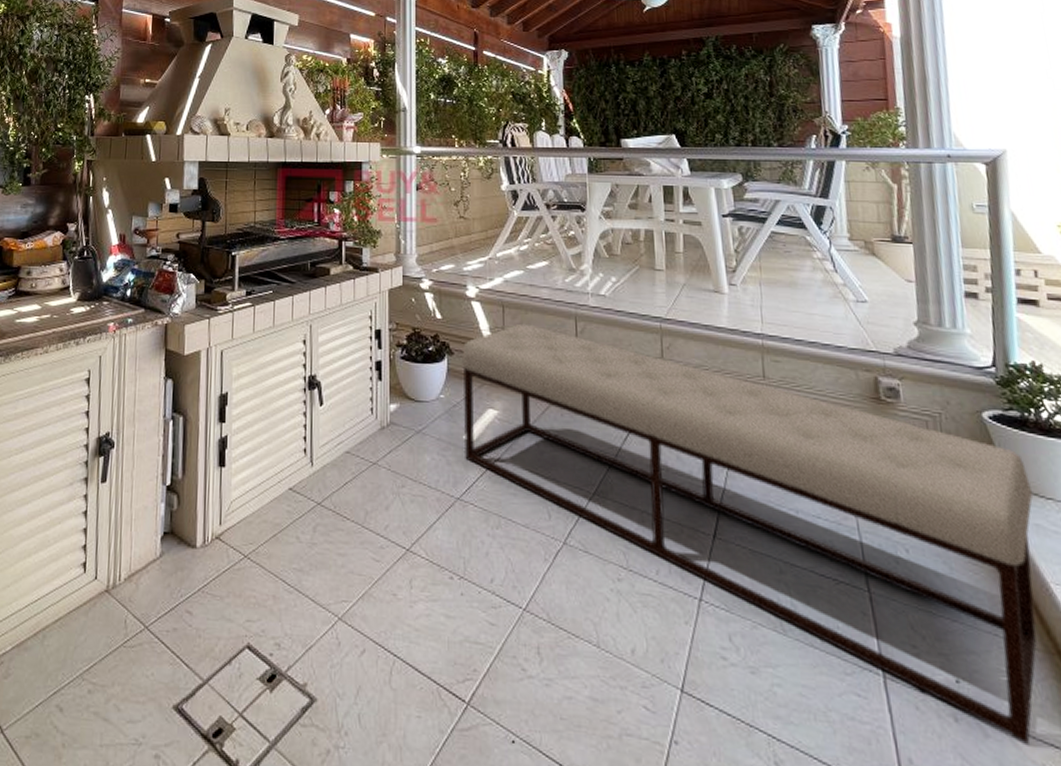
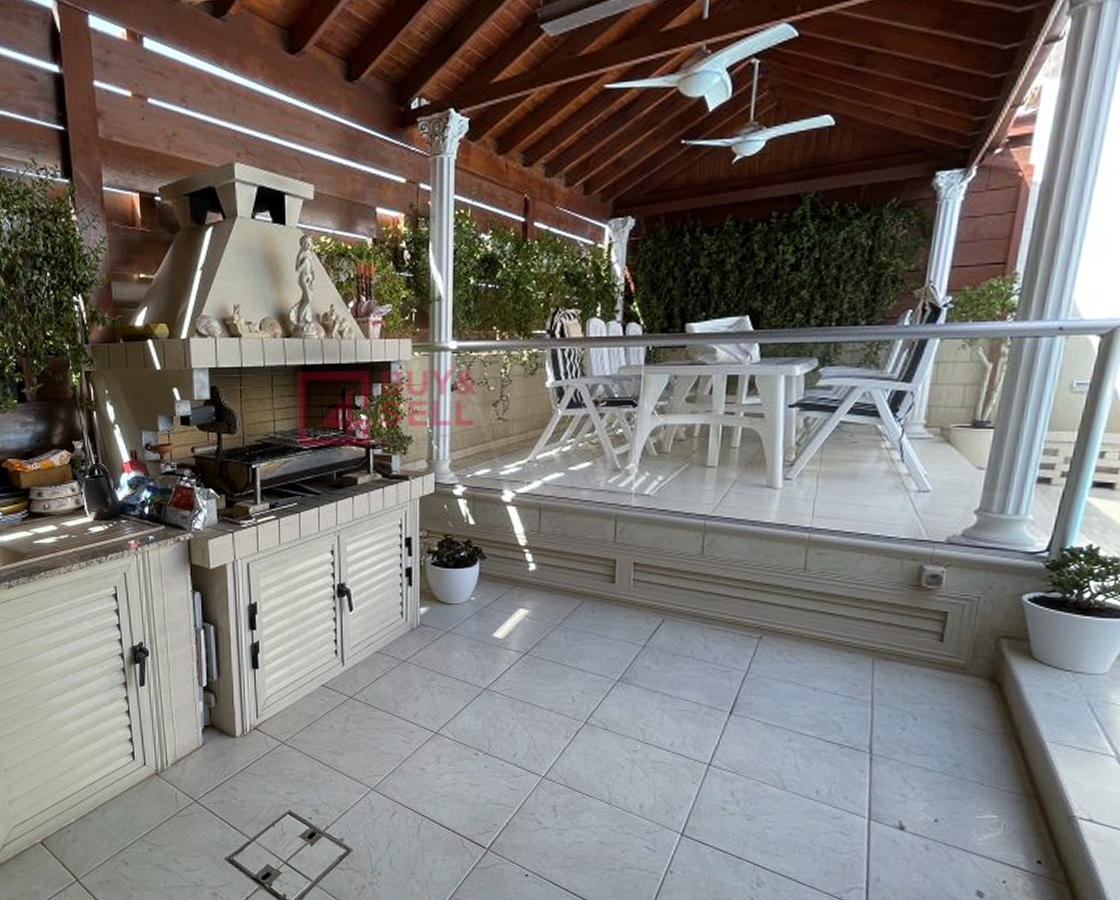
bench: present [462,323,1037,744] -> none [494,526,1053,865]

